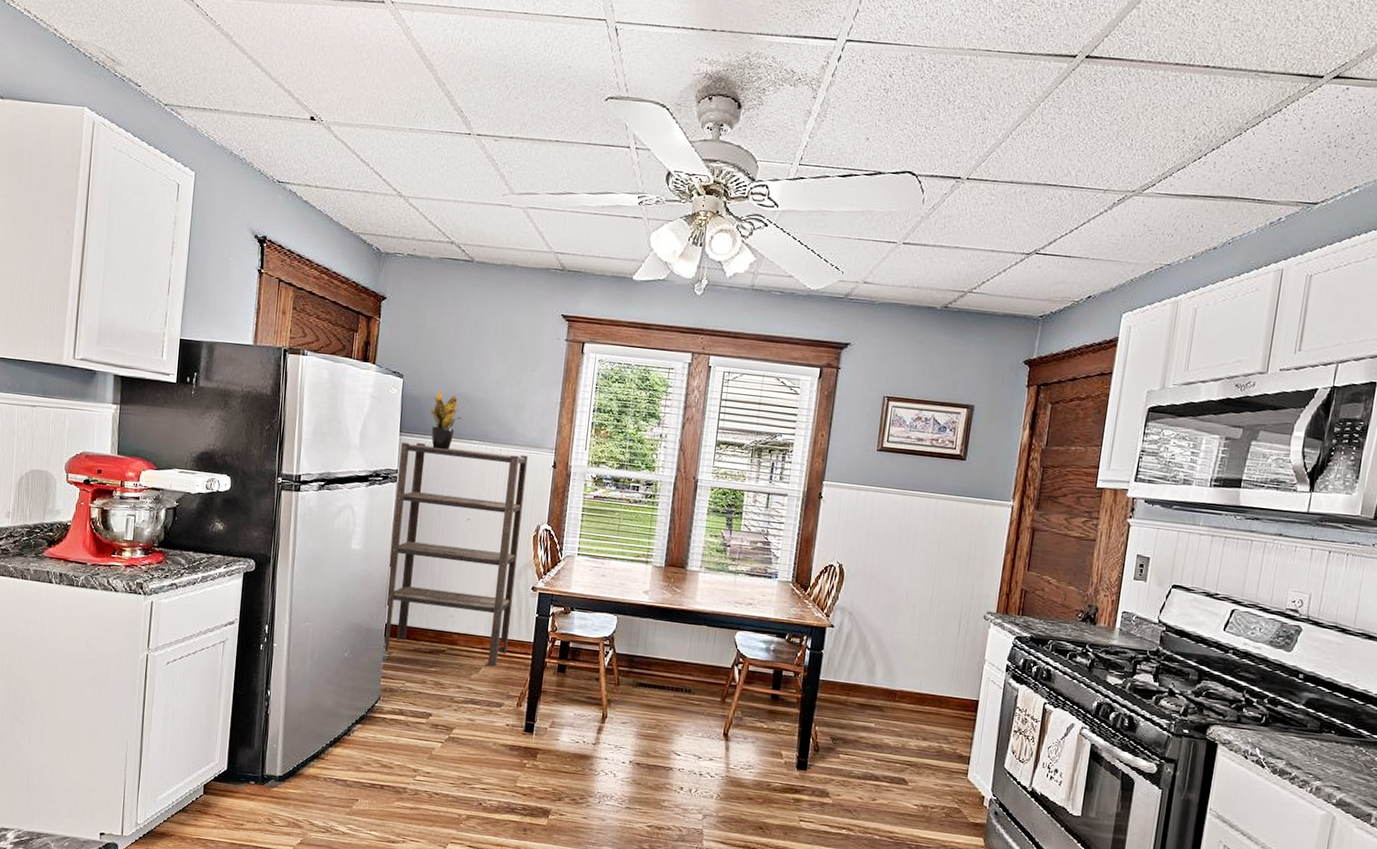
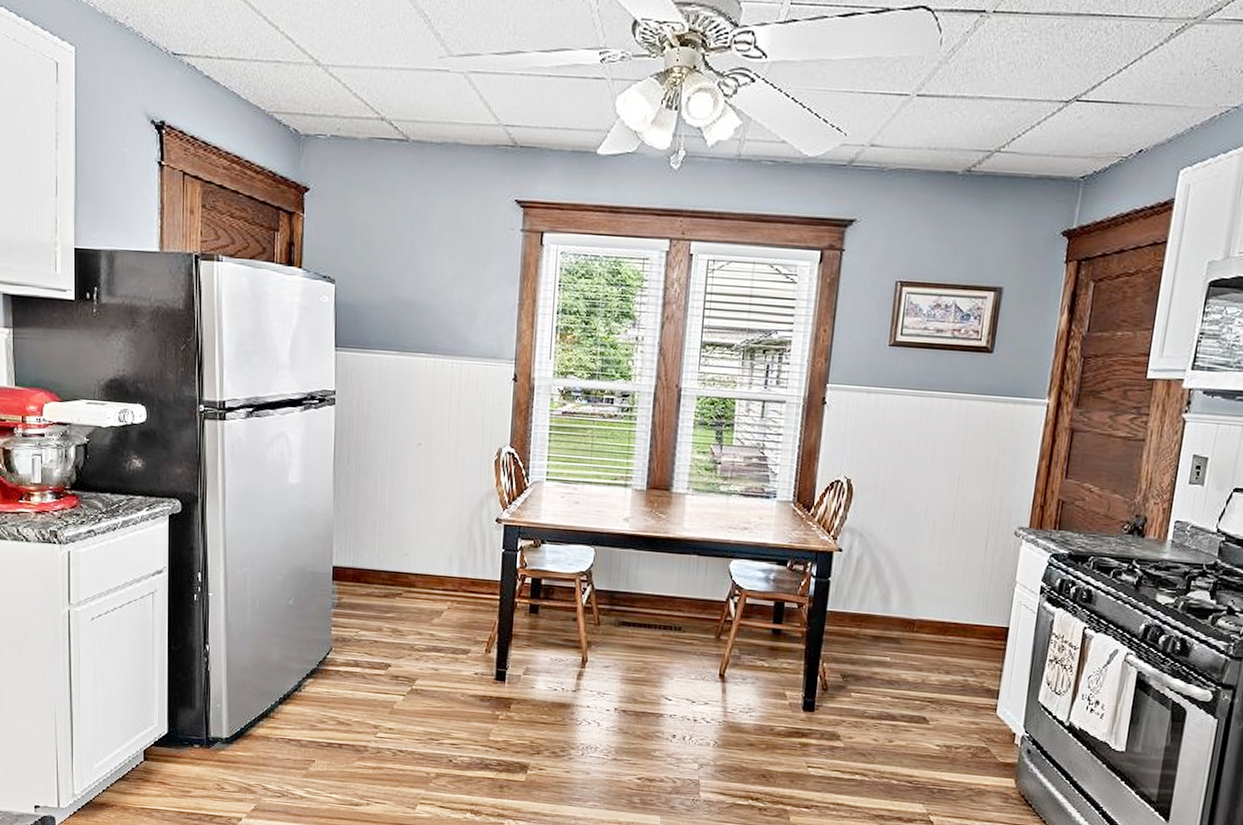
shelving unit: present [383,442,528,666] -> none [330,358,484,609]
potted plant: present [430,389,462,450] -> none [368,295,406,366]

